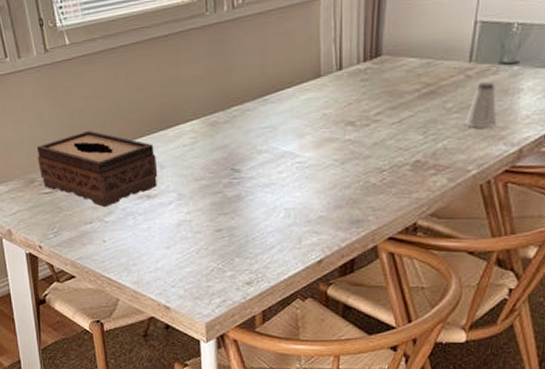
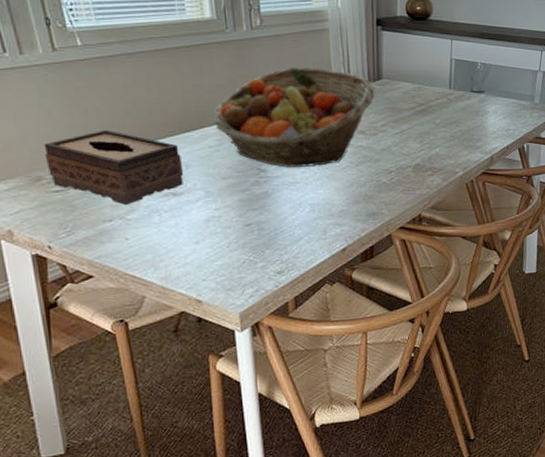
fruit basket: none [189,47,371,167] -> present [213,66,376,168]
saltshaker: present [465,82,497,128] -> none [450,105,473,140]

